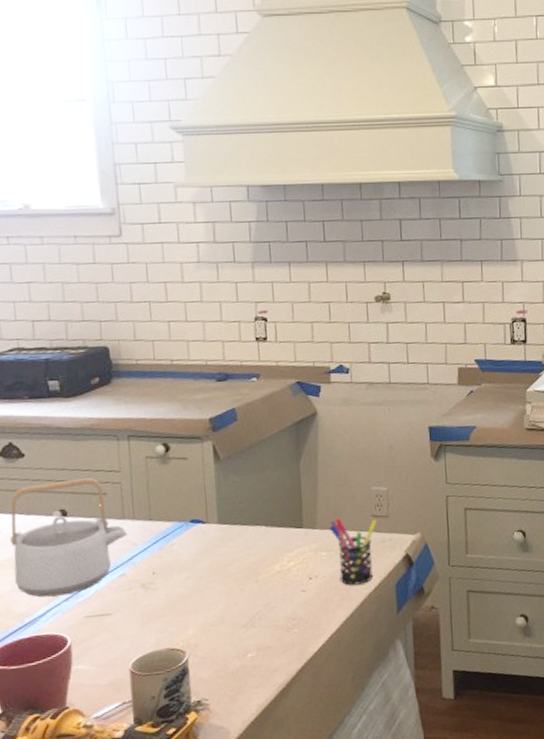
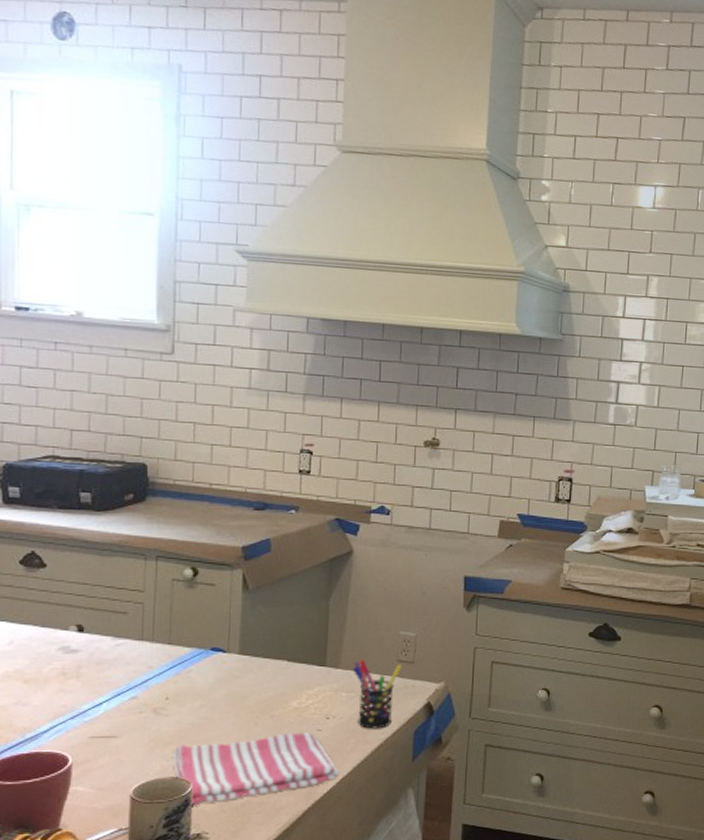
teapot: present [10,477,127,597] -> none [20,595,144,713]
dish towel: none [165,594,327,675] -> present [172,733,339,806]

